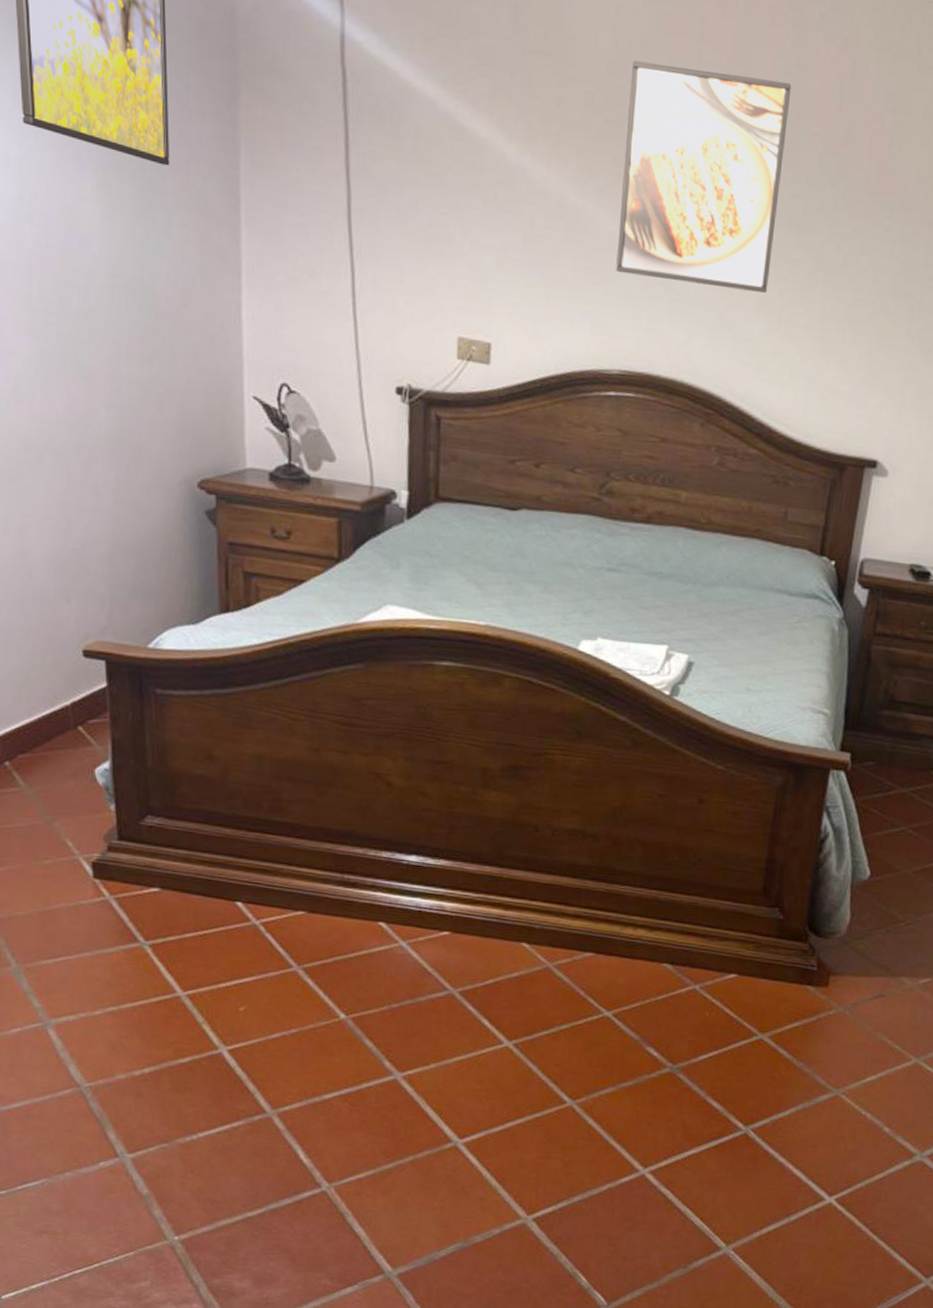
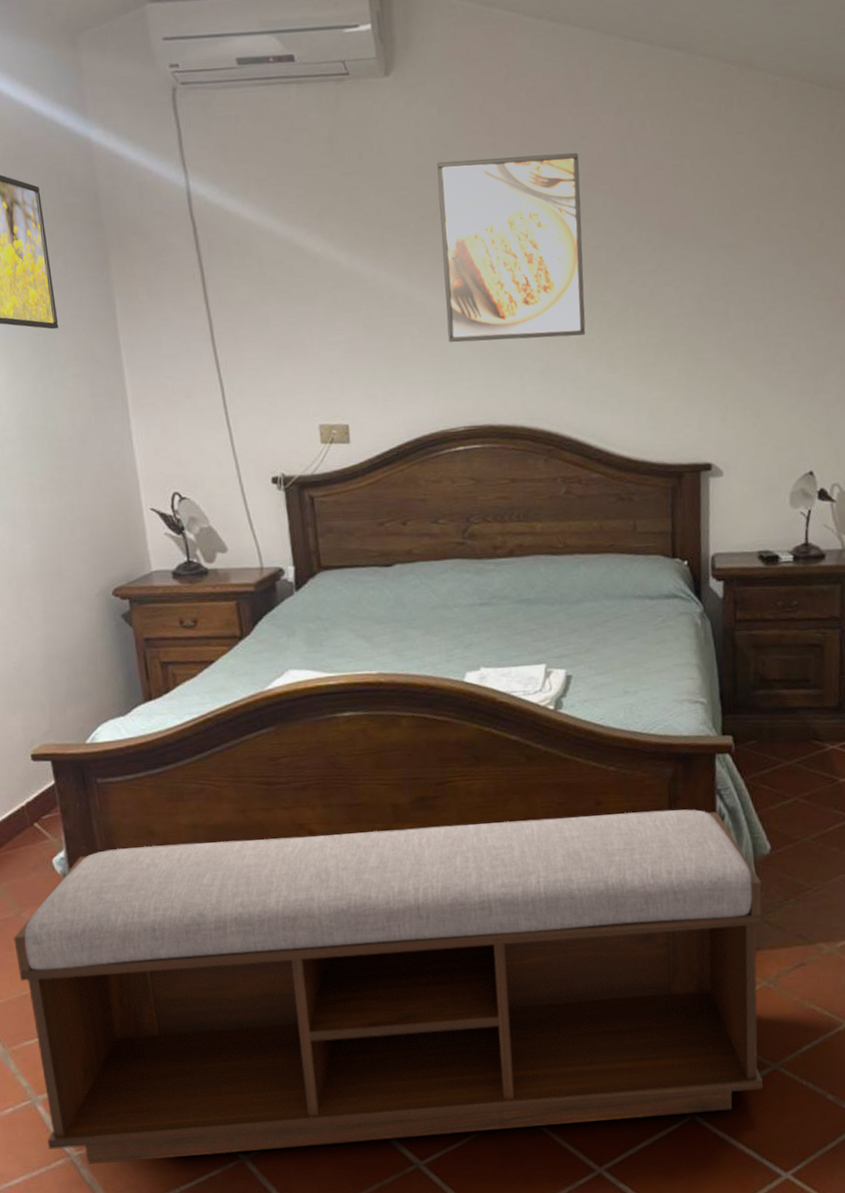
bench: none [41,768,855,1129] -> present [13,809,763,1164]

